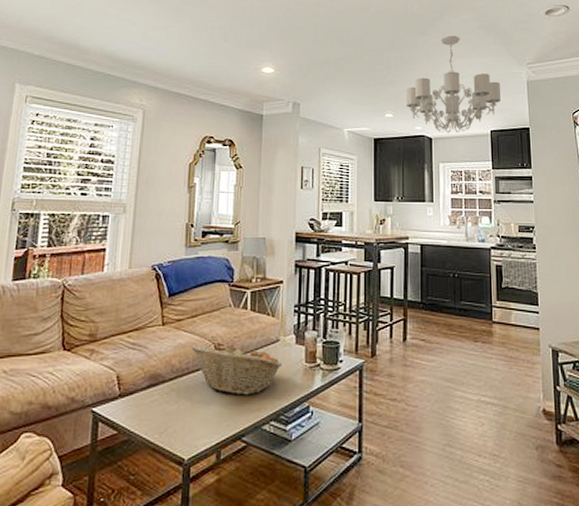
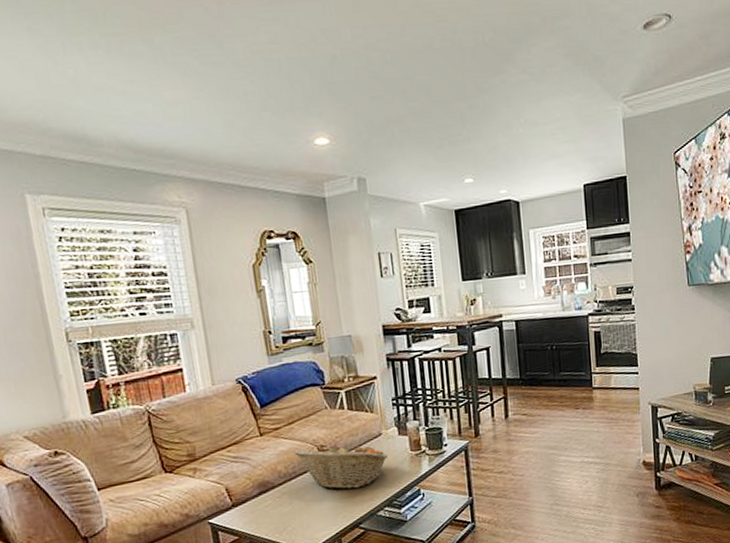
chandelier: present [405,35,501,134] -> none [485,70,594,194]

